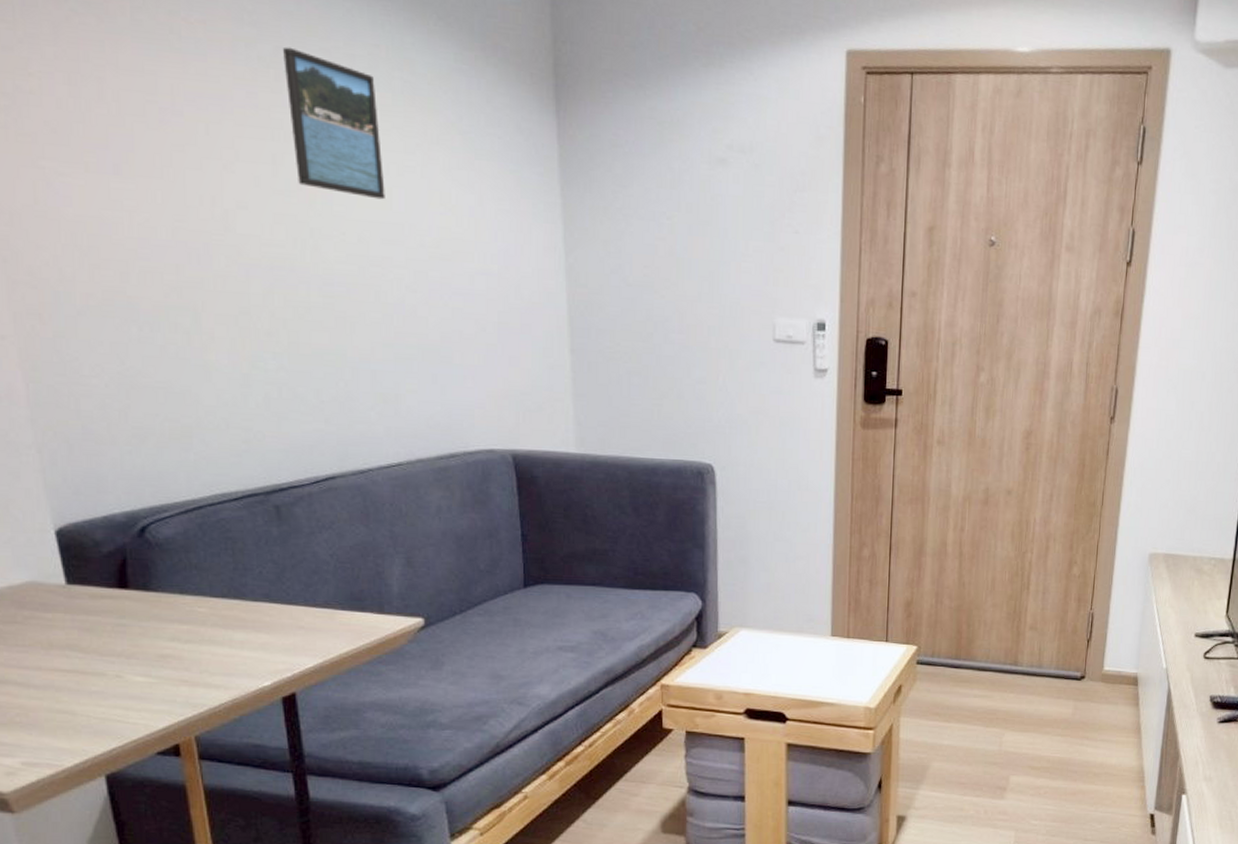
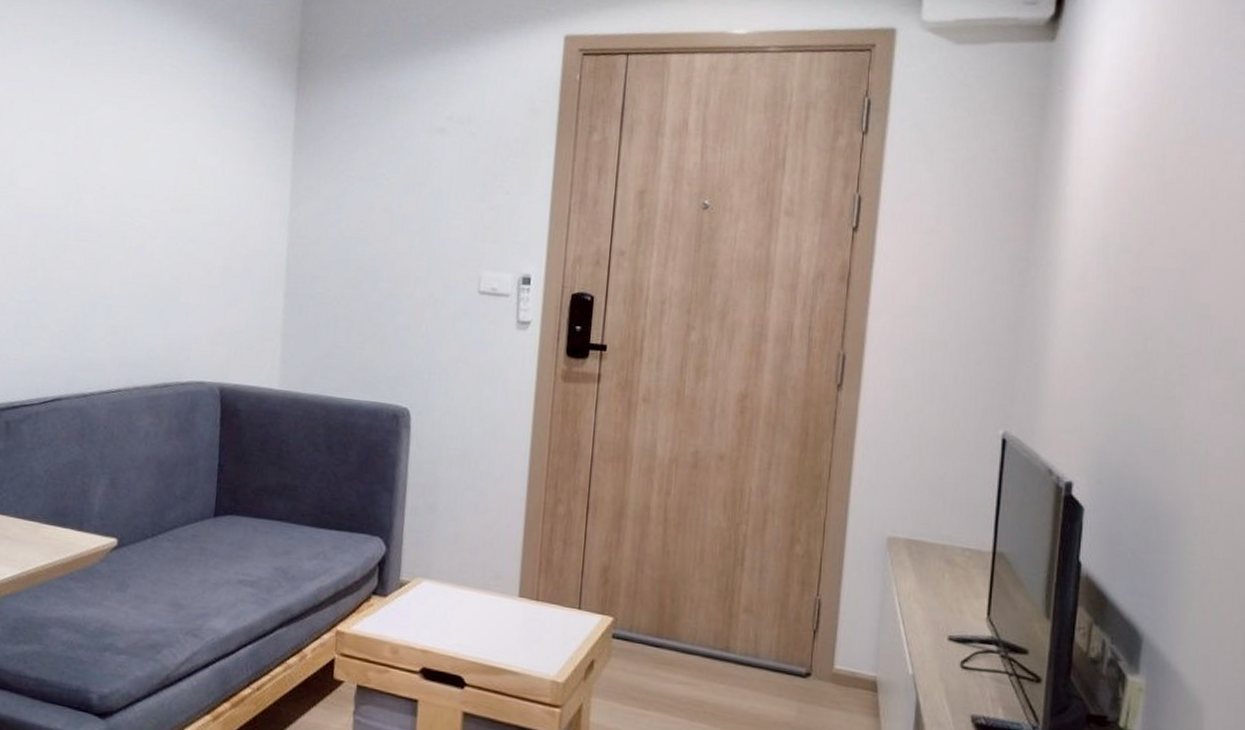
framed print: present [282,46,385,200] -> none [74,41,149,161]

